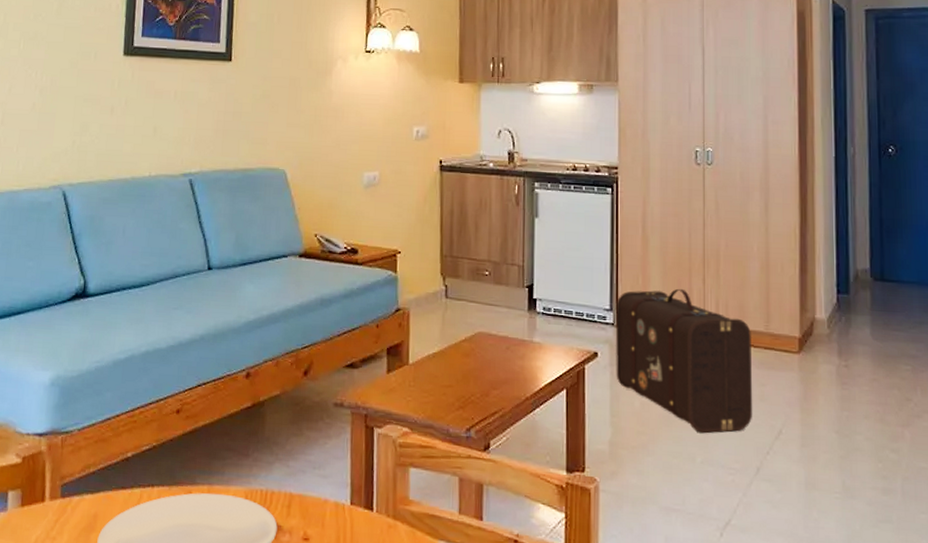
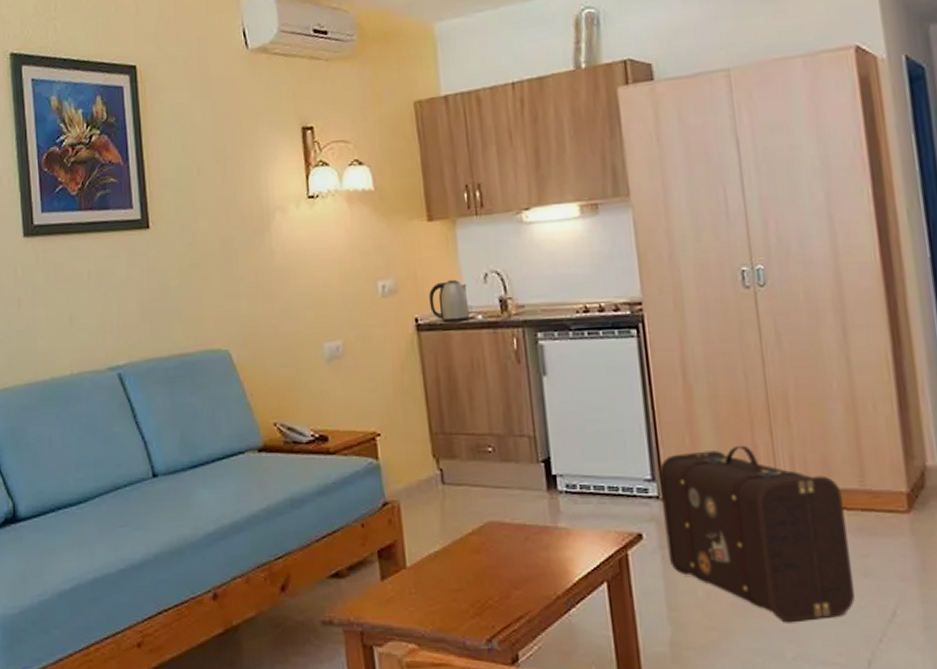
kettle: none [453,132,484,168] -> present [429,279,470,323]

